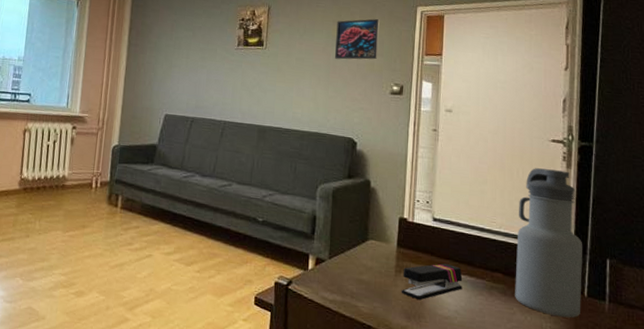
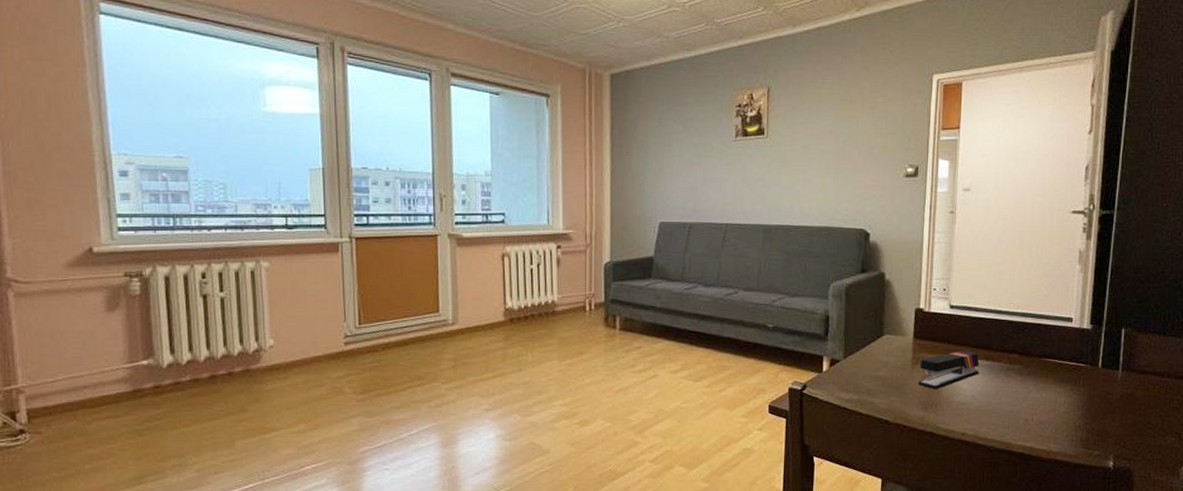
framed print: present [335,19,380,60] -> none [844,93,892,143]
water bottle: present [515,168,583,318] -> none [1031,243,1100,390]

